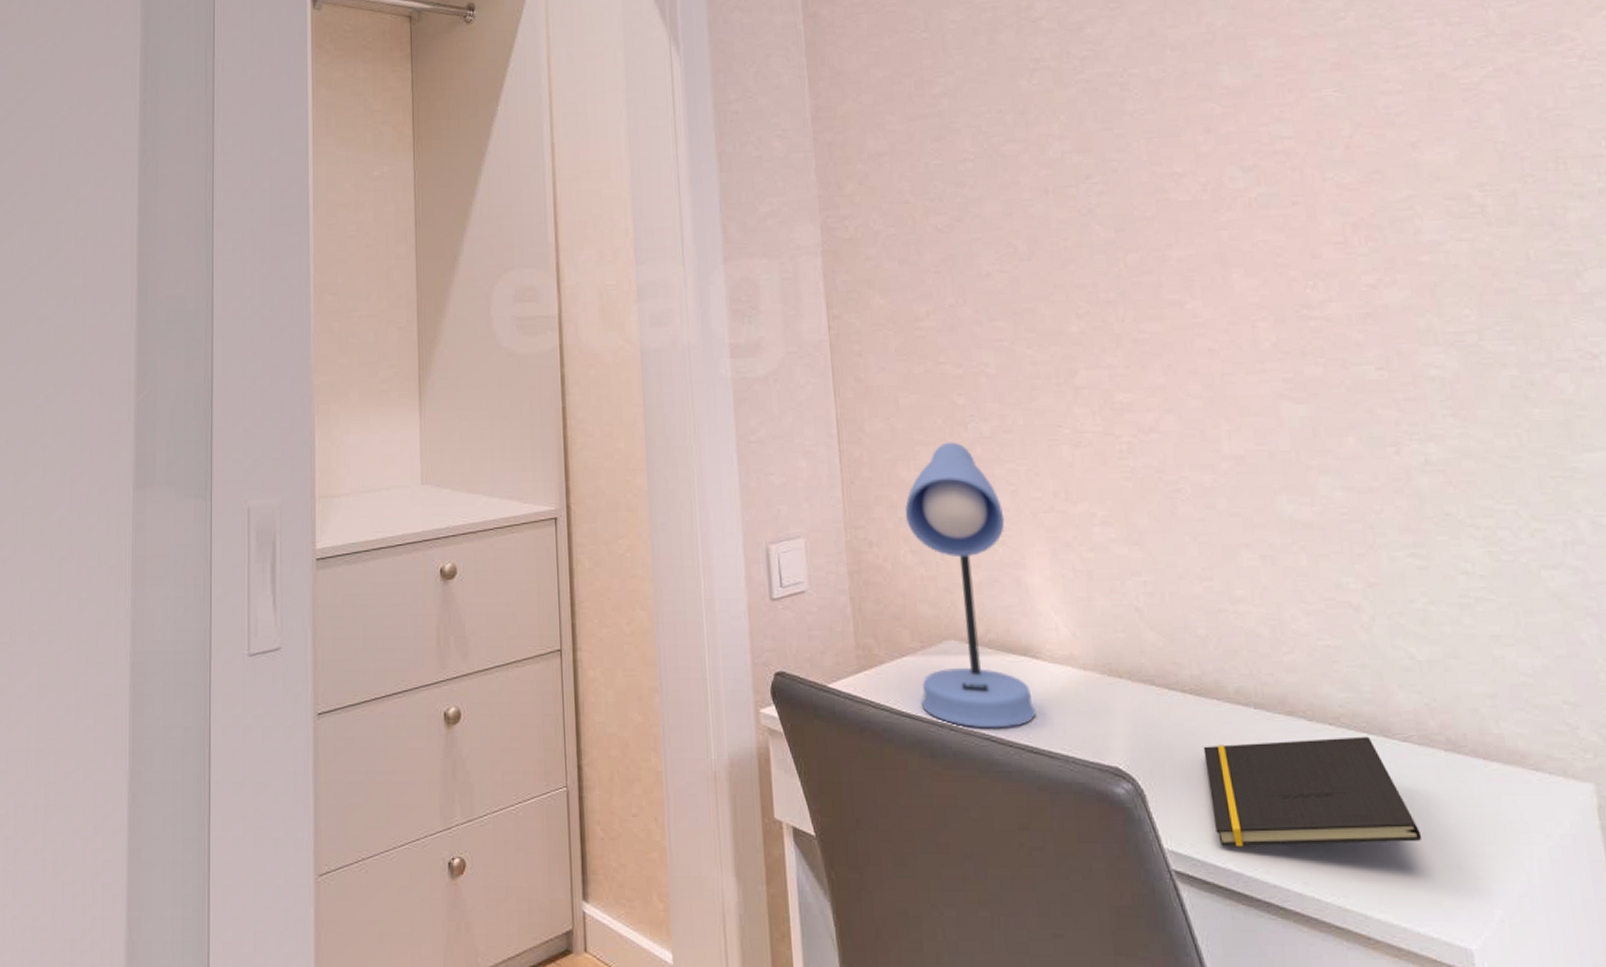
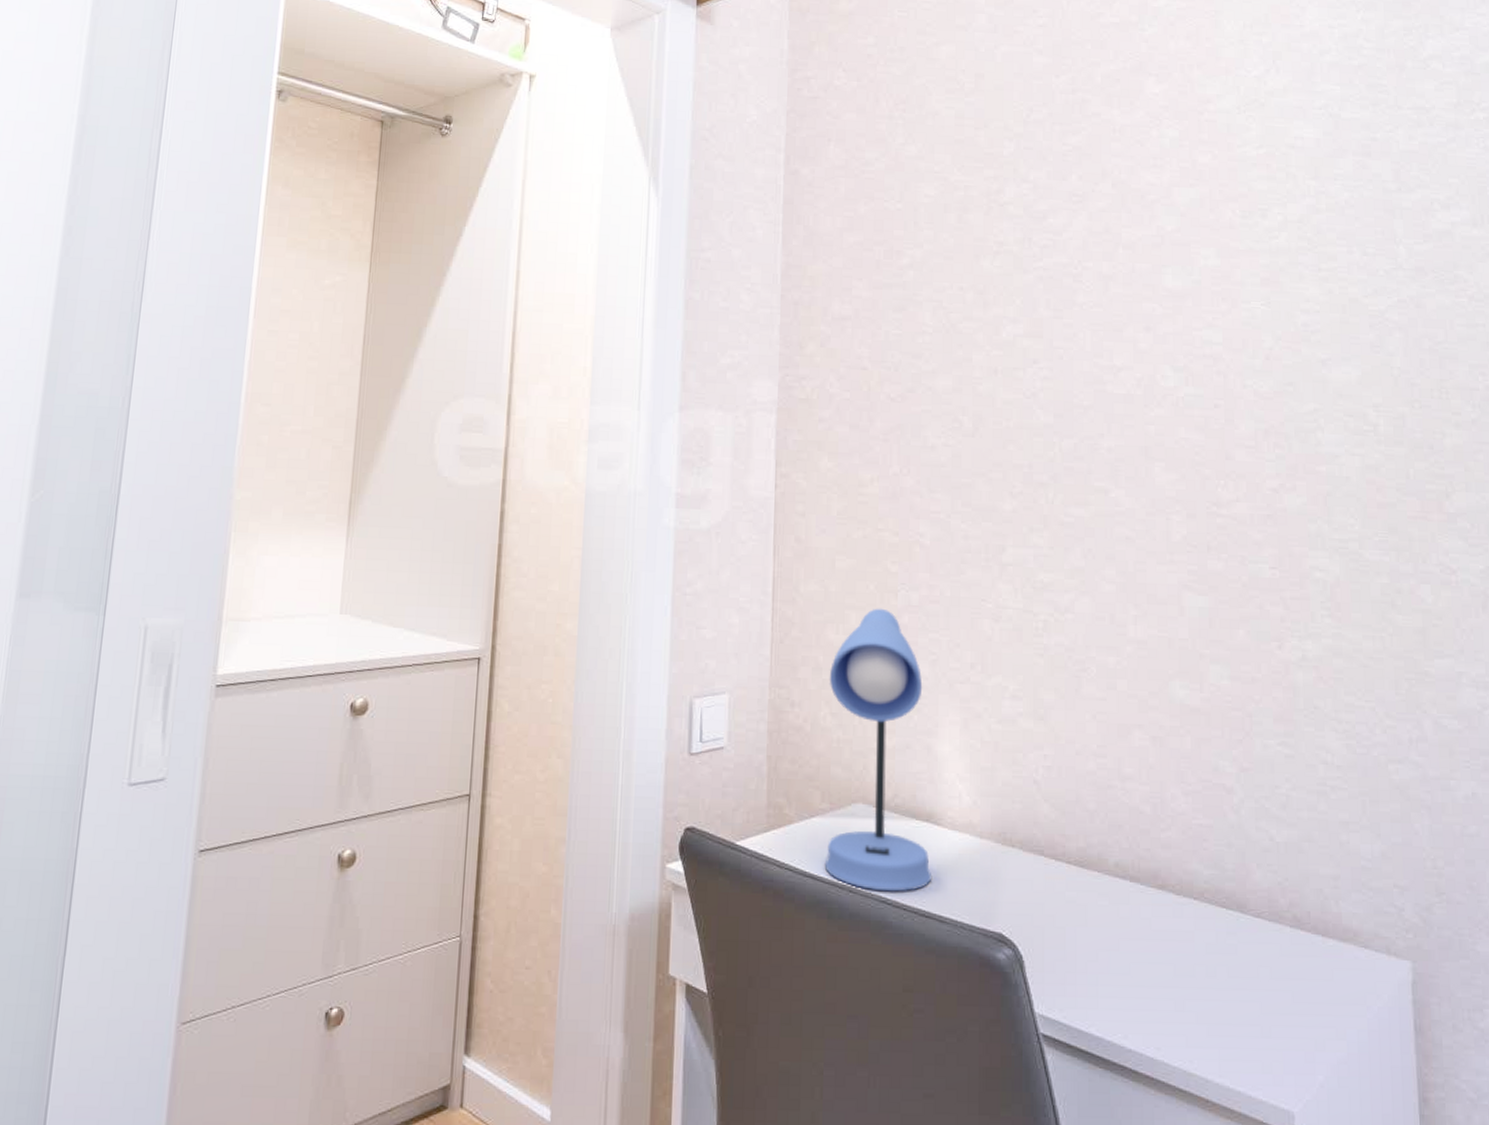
notepad: present [1203,736,1423,847] -> none [1080,911,1263,1013]

